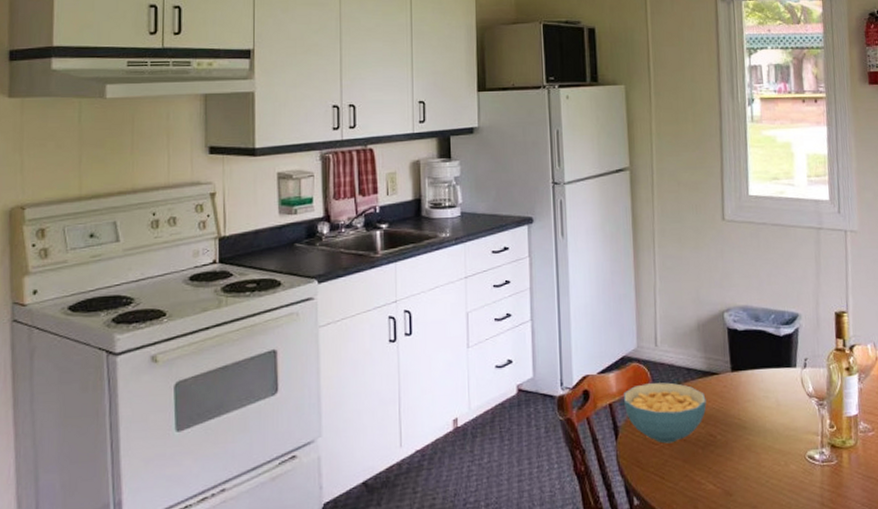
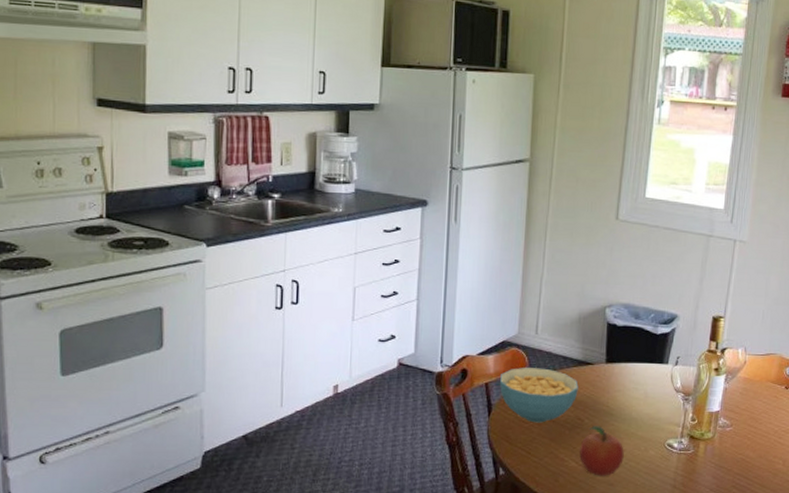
fruit: none [716,441,764,499] -> present [579,426,624,476]

